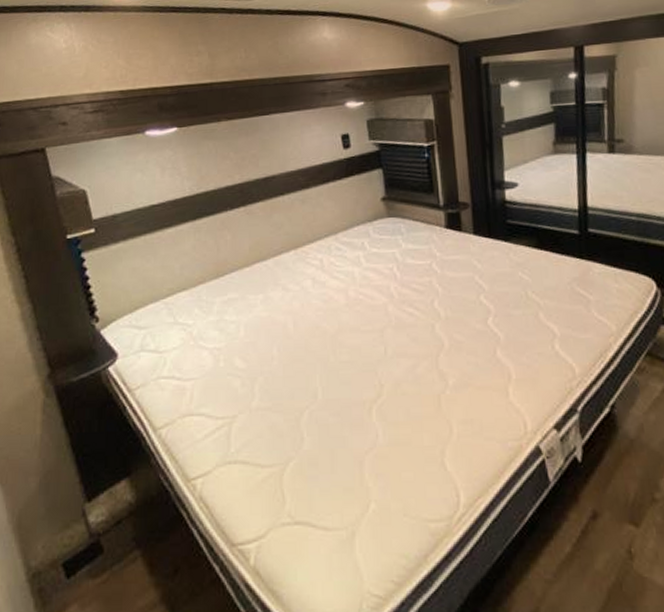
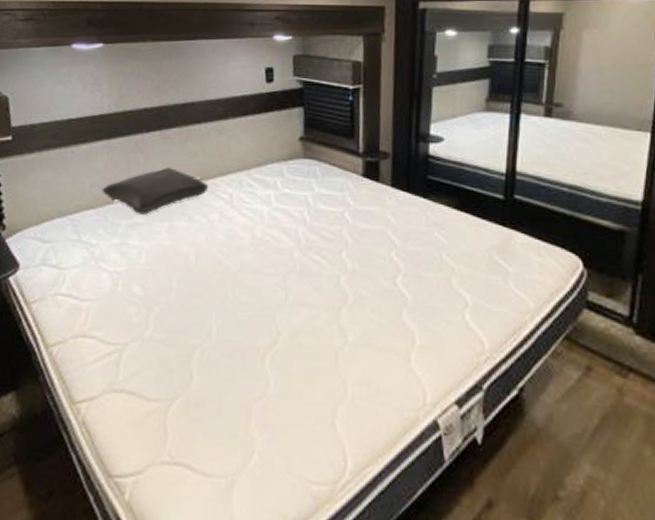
pillow: none [193,241,299,290] -> present [102,168,209,215]

